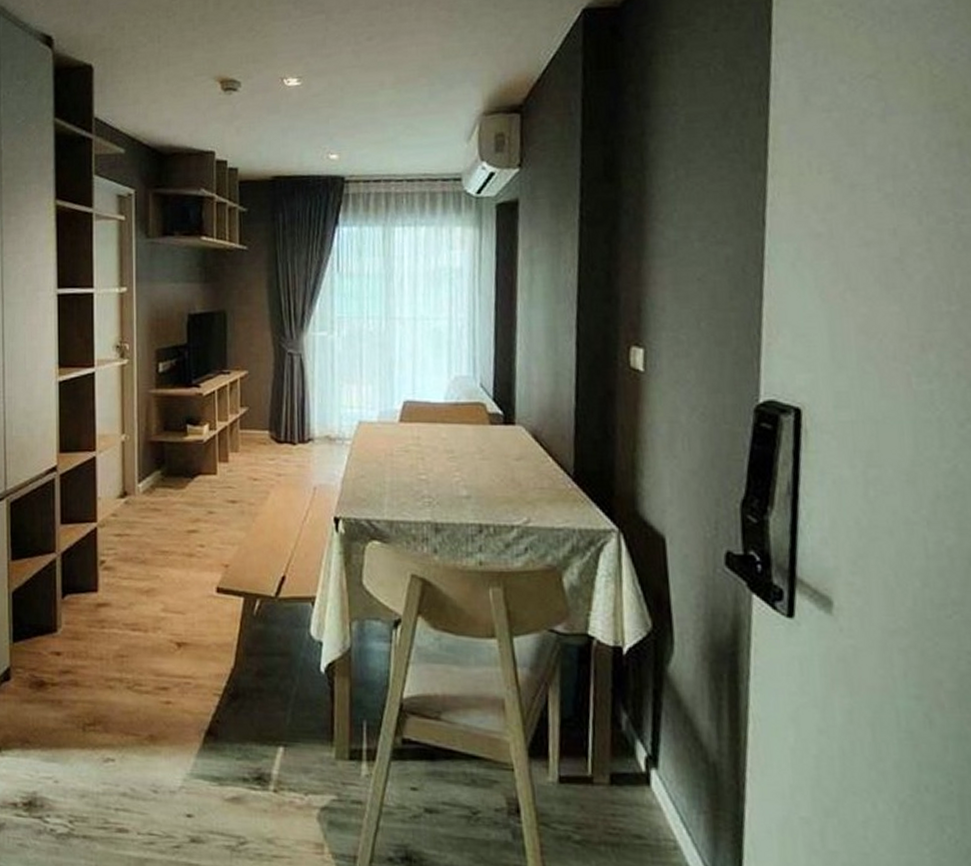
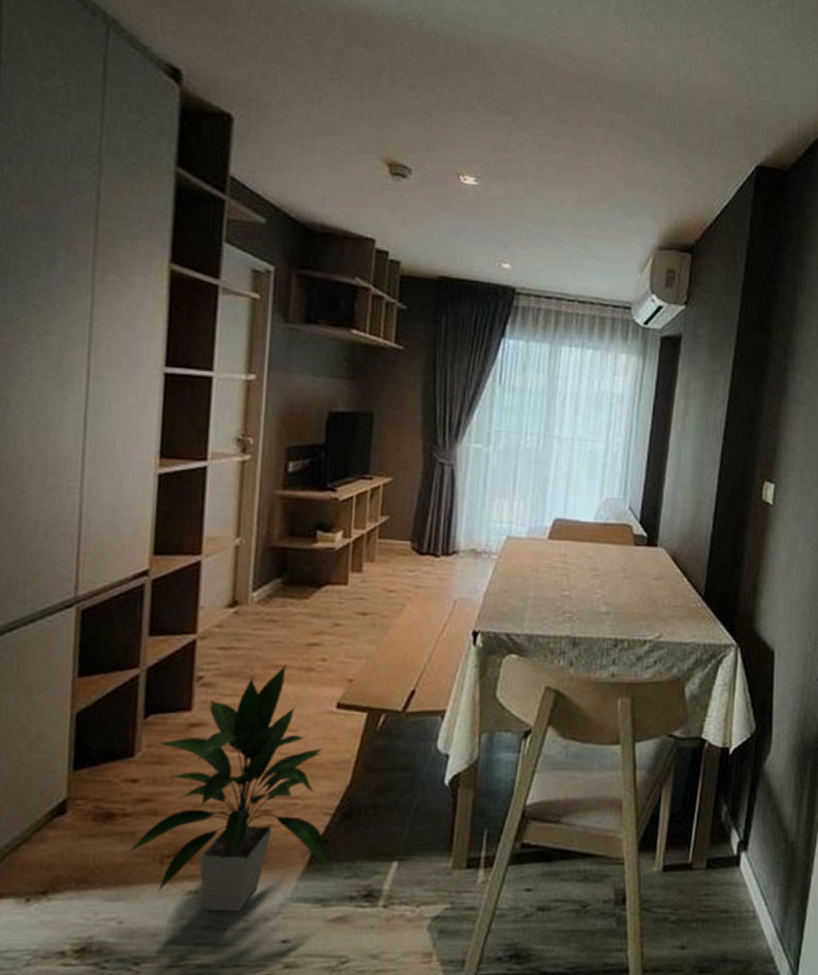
indoor plant: none [57,550,221,782] -> present [126,664,329,912]

